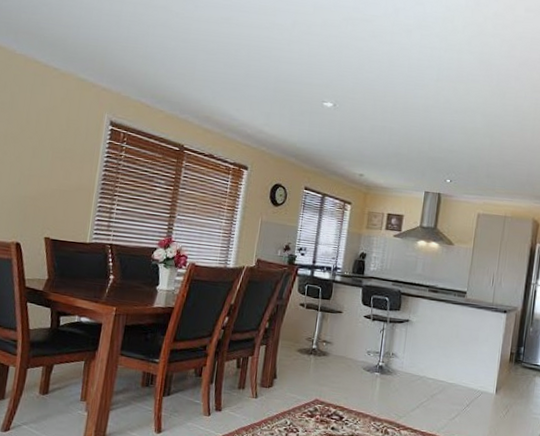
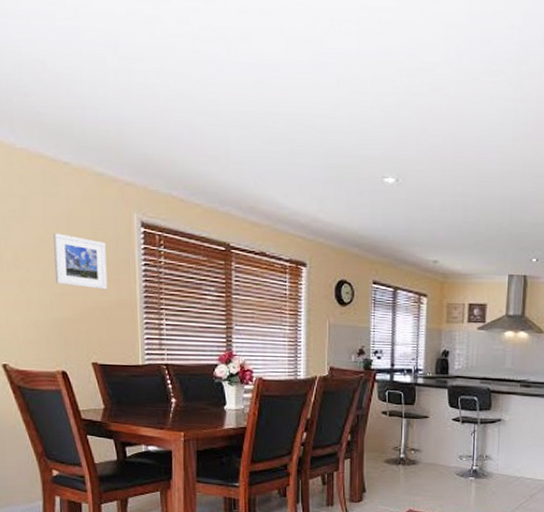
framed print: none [26,124,76,175] -> present [53,233,108,290]

